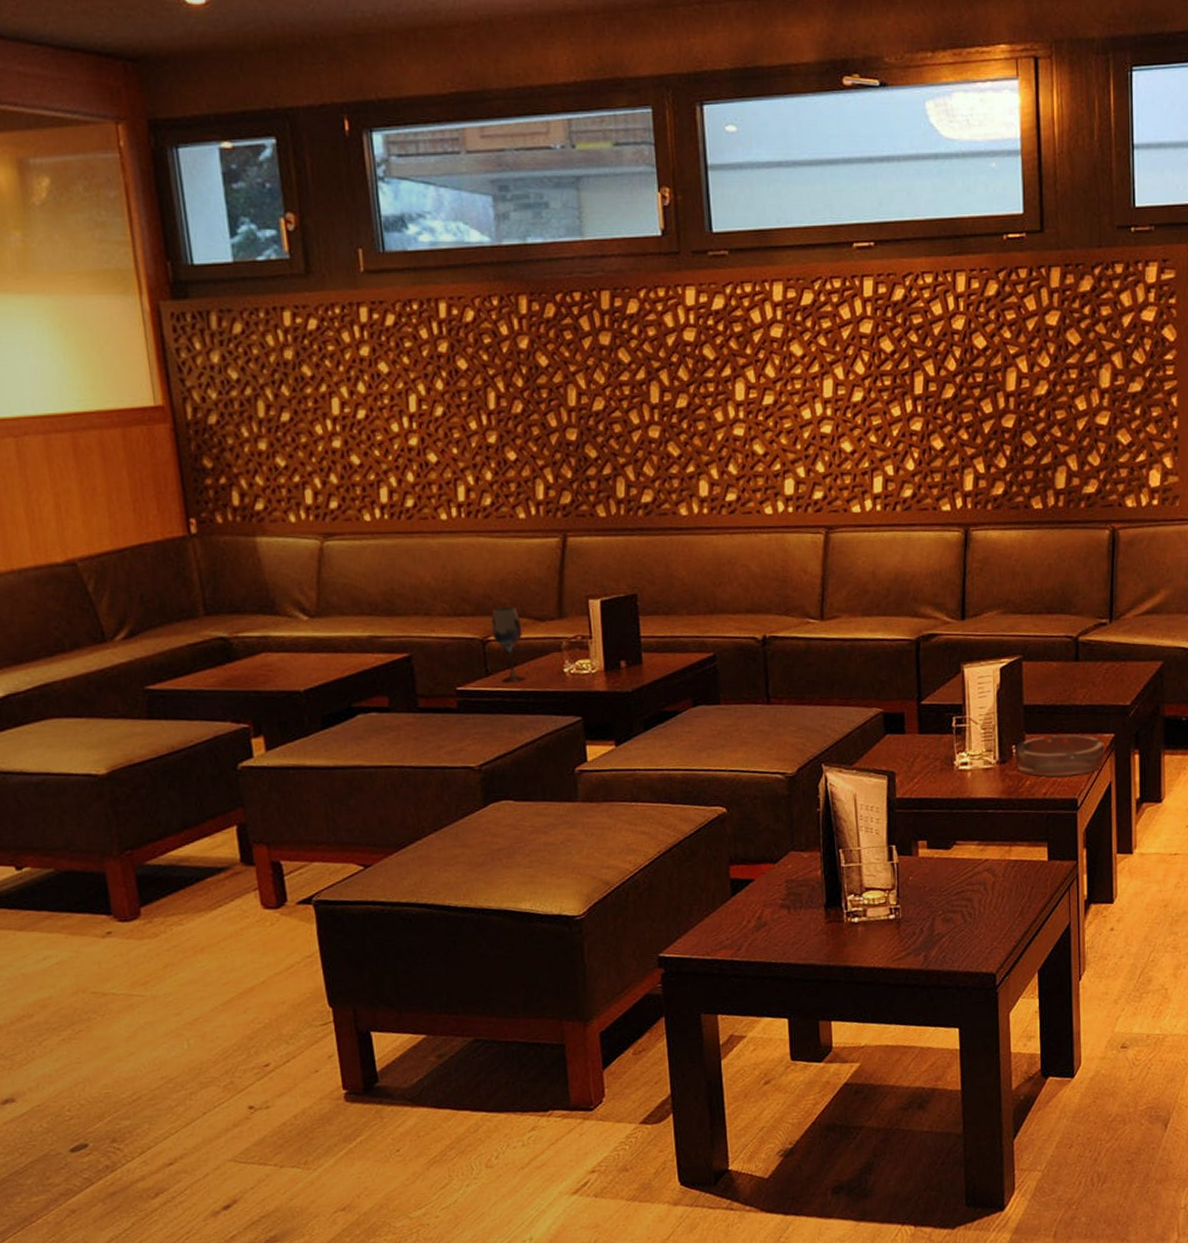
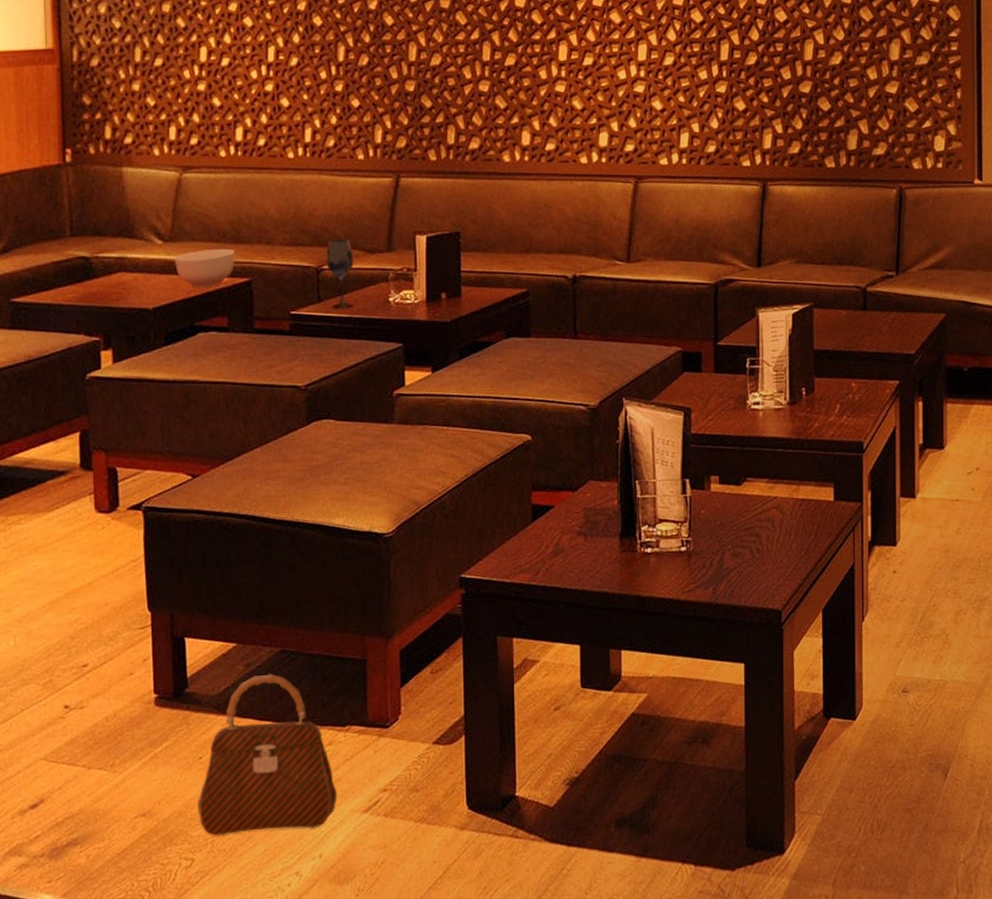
bowl: none [323,622,391,667] -> present [174,248,236,288]
handbag: none [398,1063,544,1226] -> present [198,674,337,836]
ashtray: present [1016,734,1105,777] -> none [806,380,890,420]

